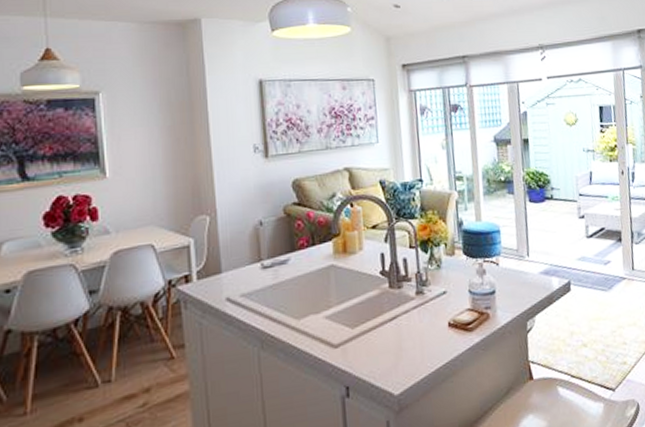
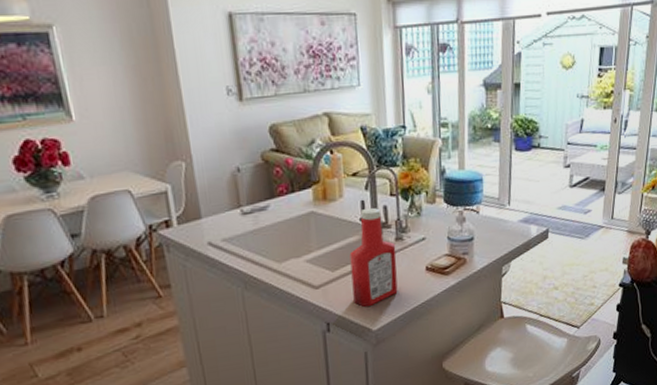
ketchup bottle: none [369,260,420,368] -> present [349,207,398,307]

